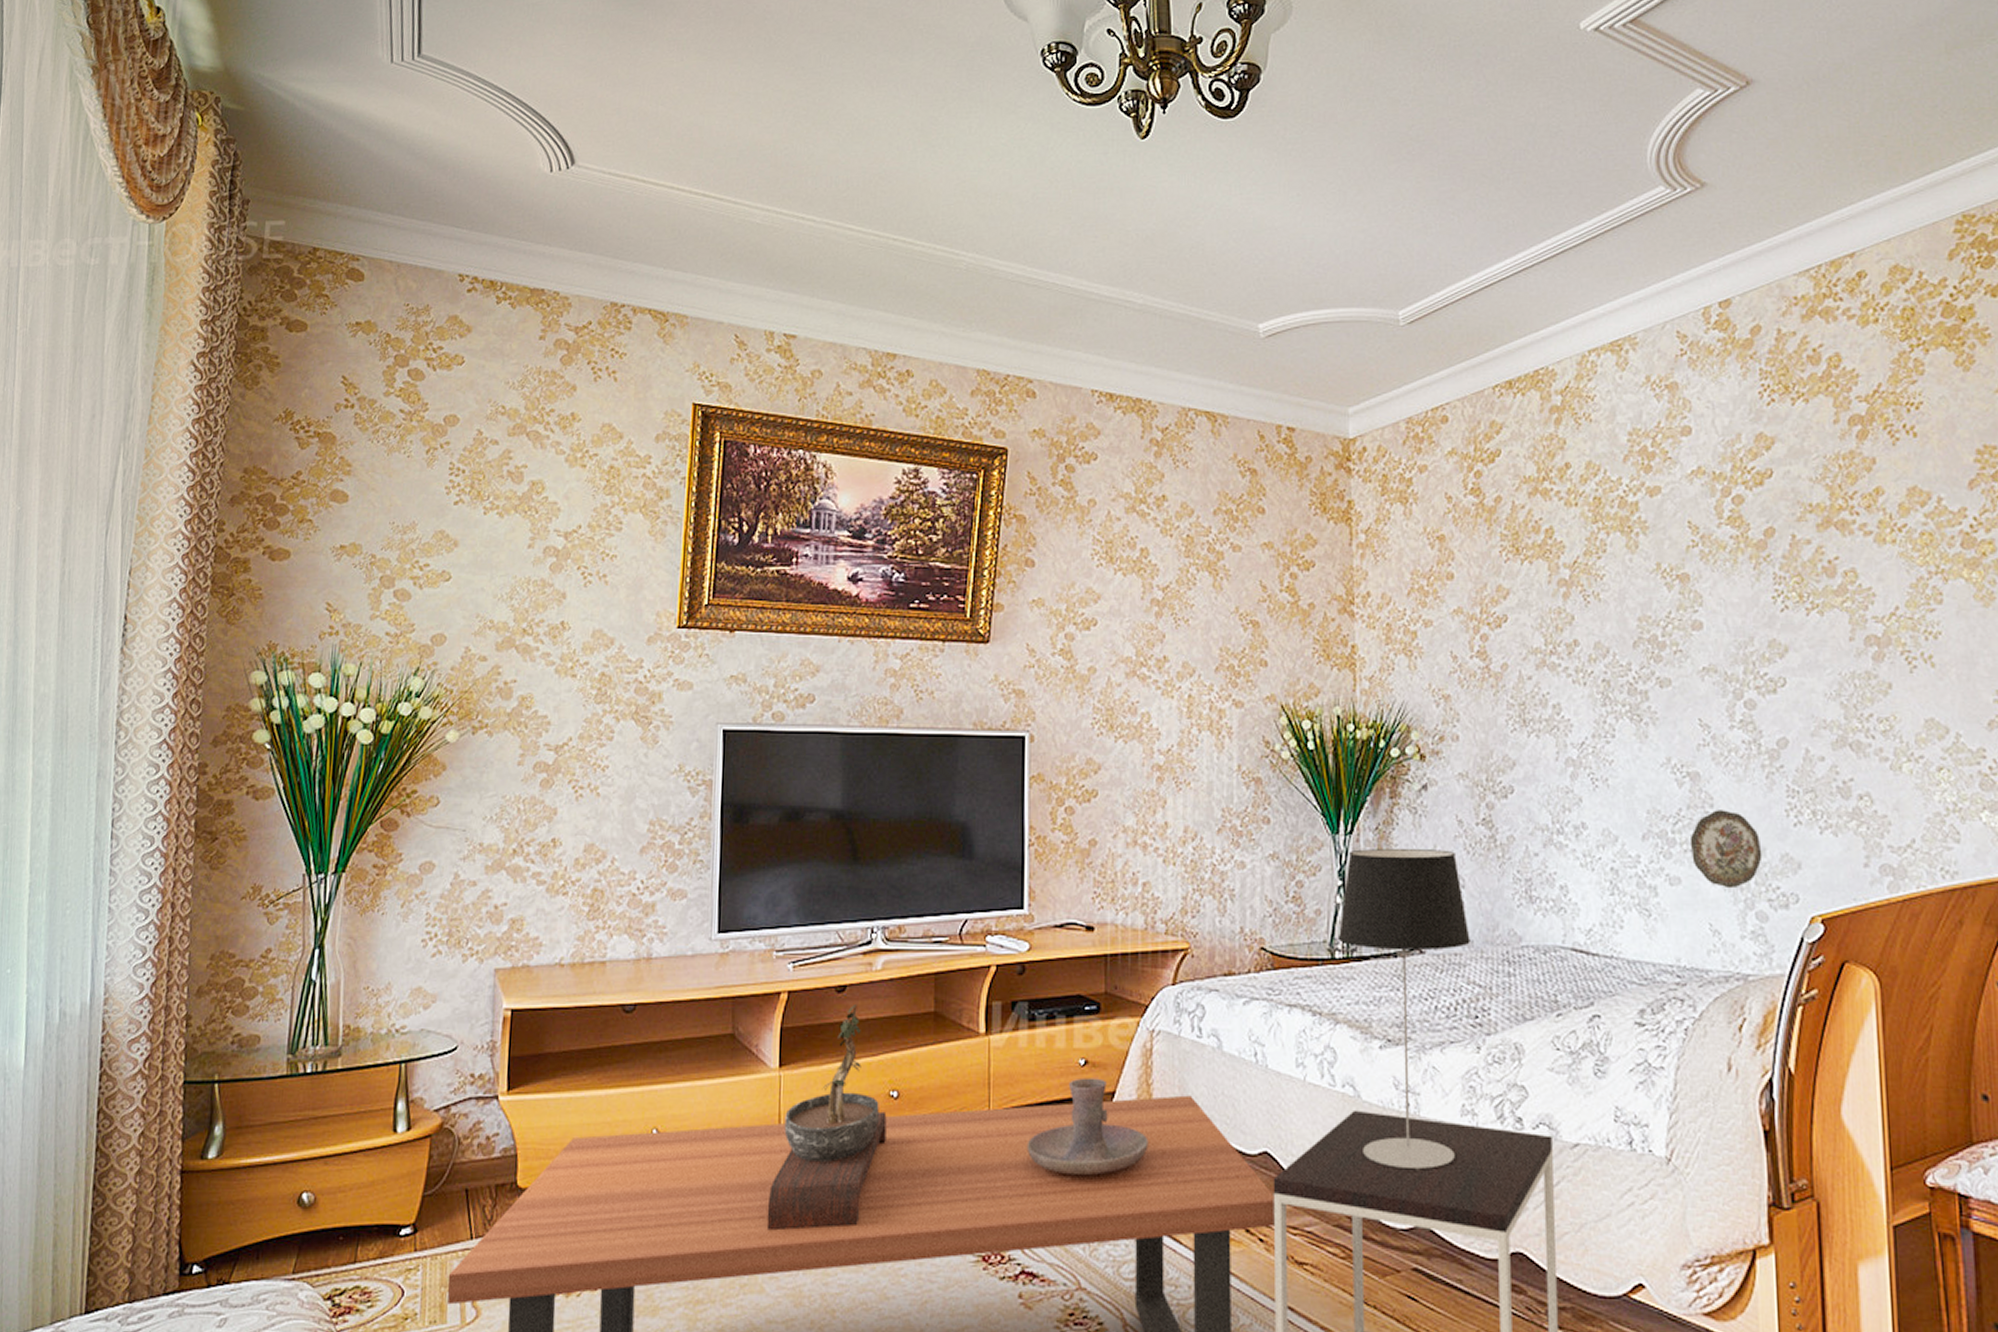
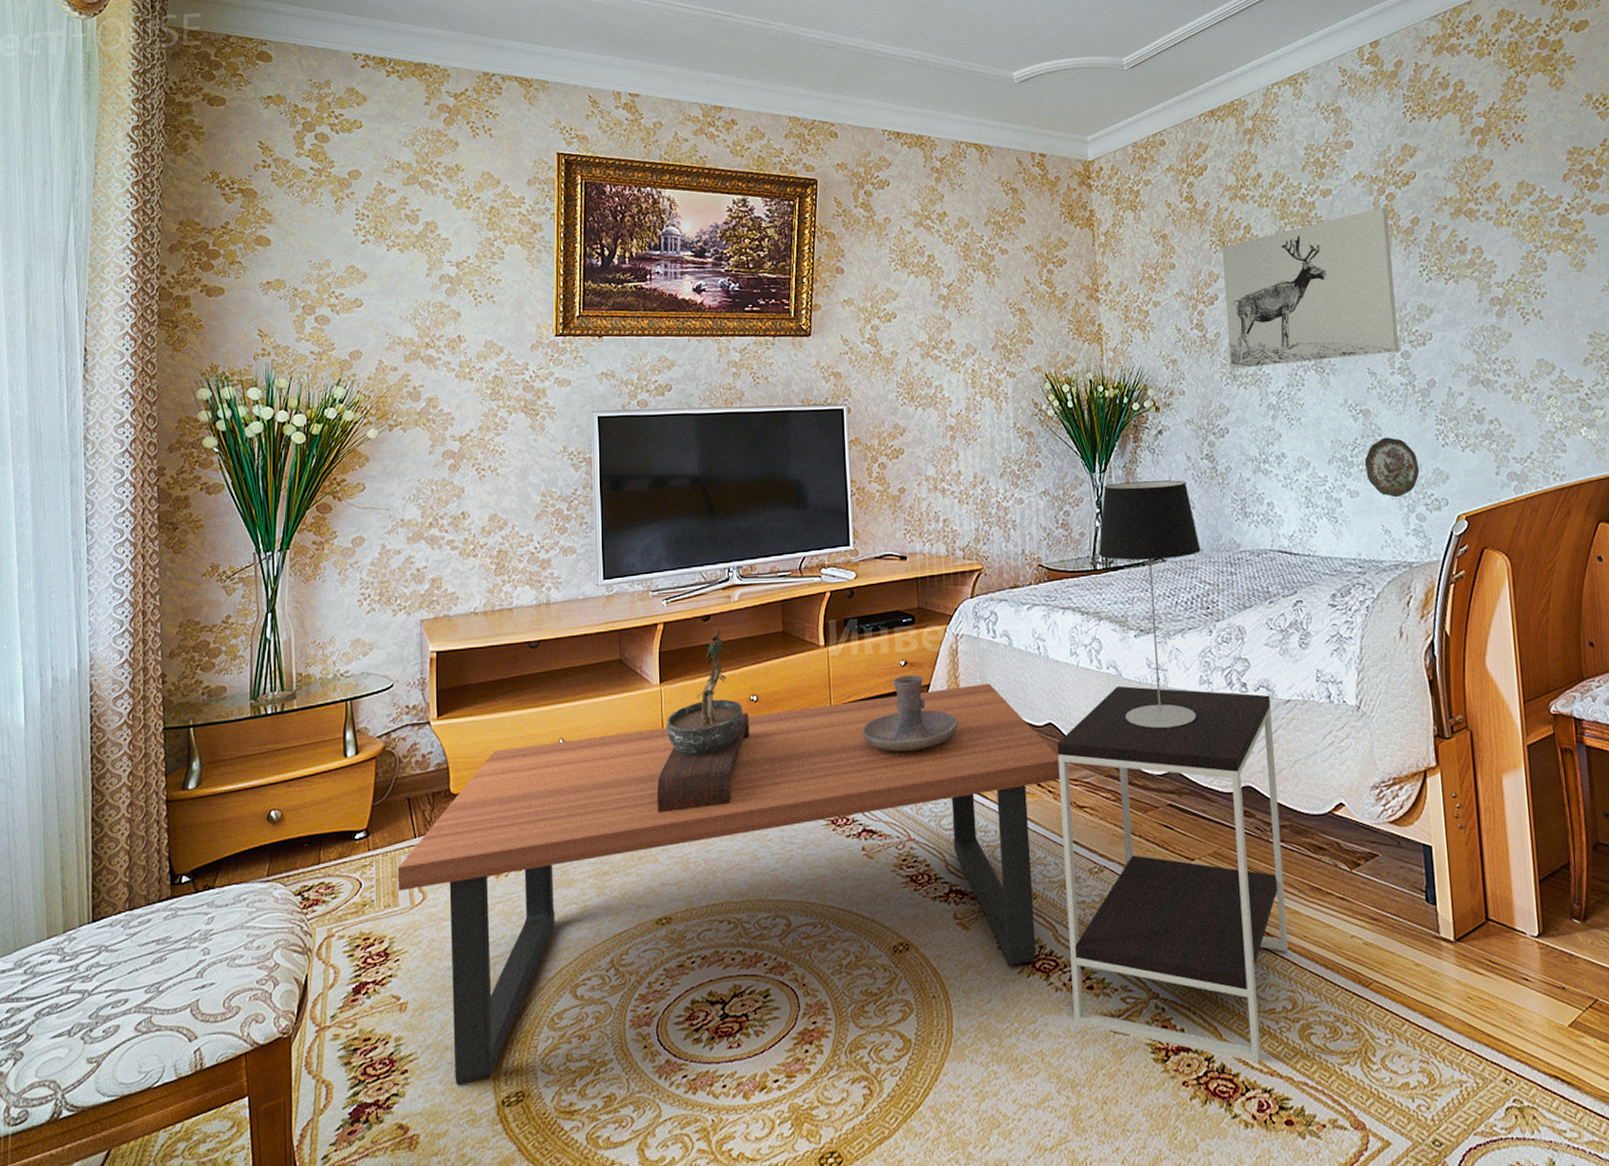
wall art: none [1516,512,1741,711] -> present [1222,206,1399,369]

